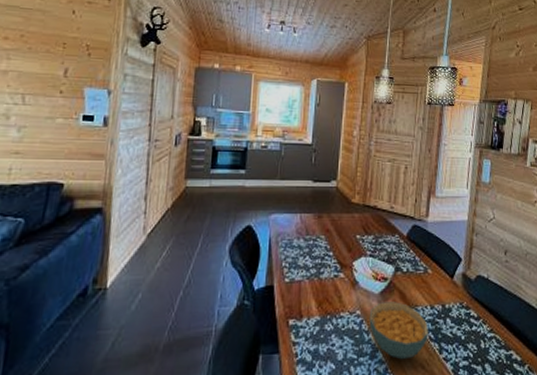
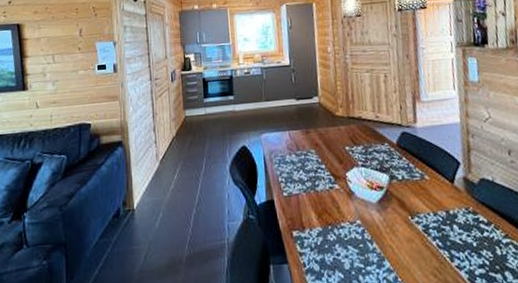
cereal bowl: present [369,302,428,360] -> none [370,210,436,269]

